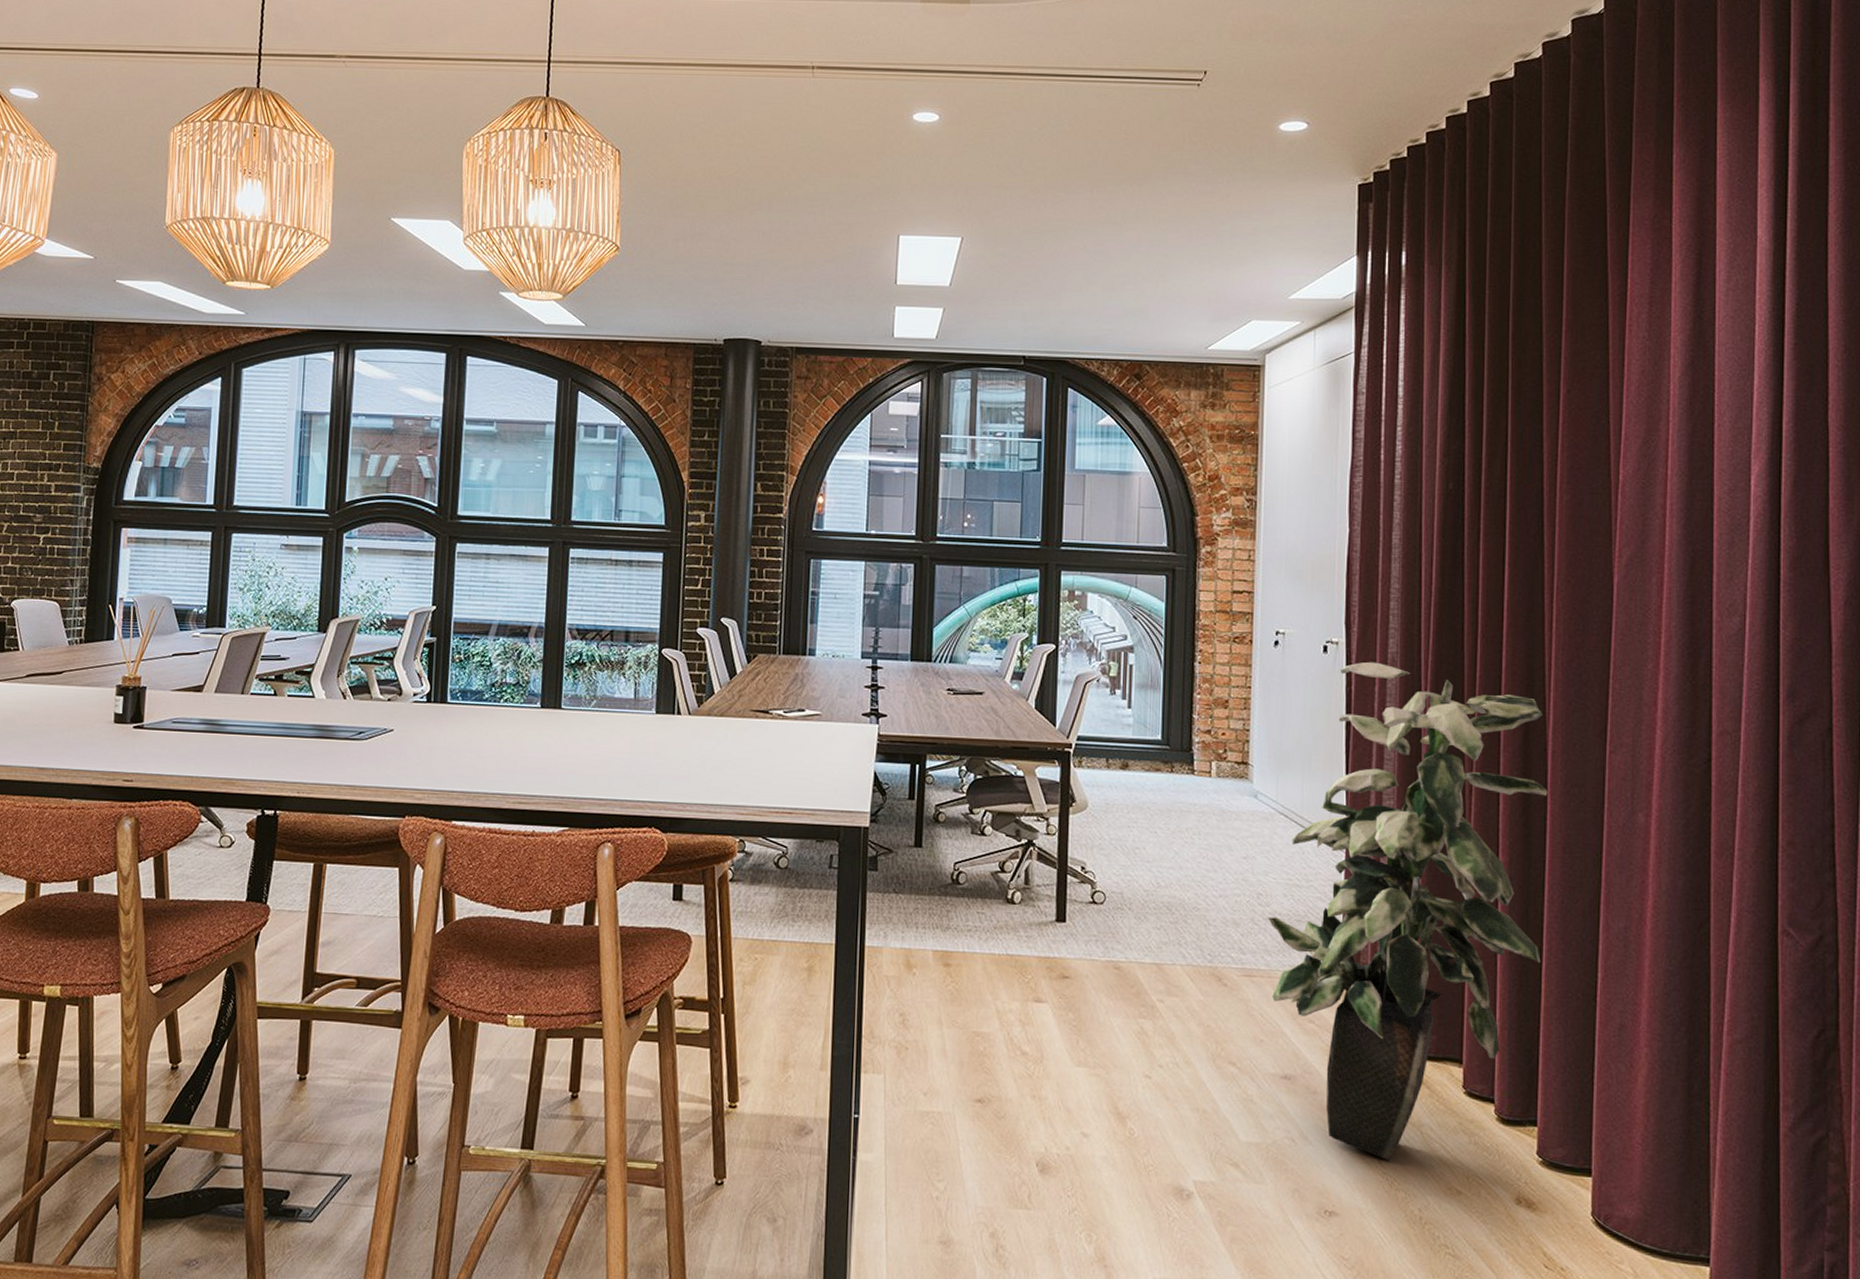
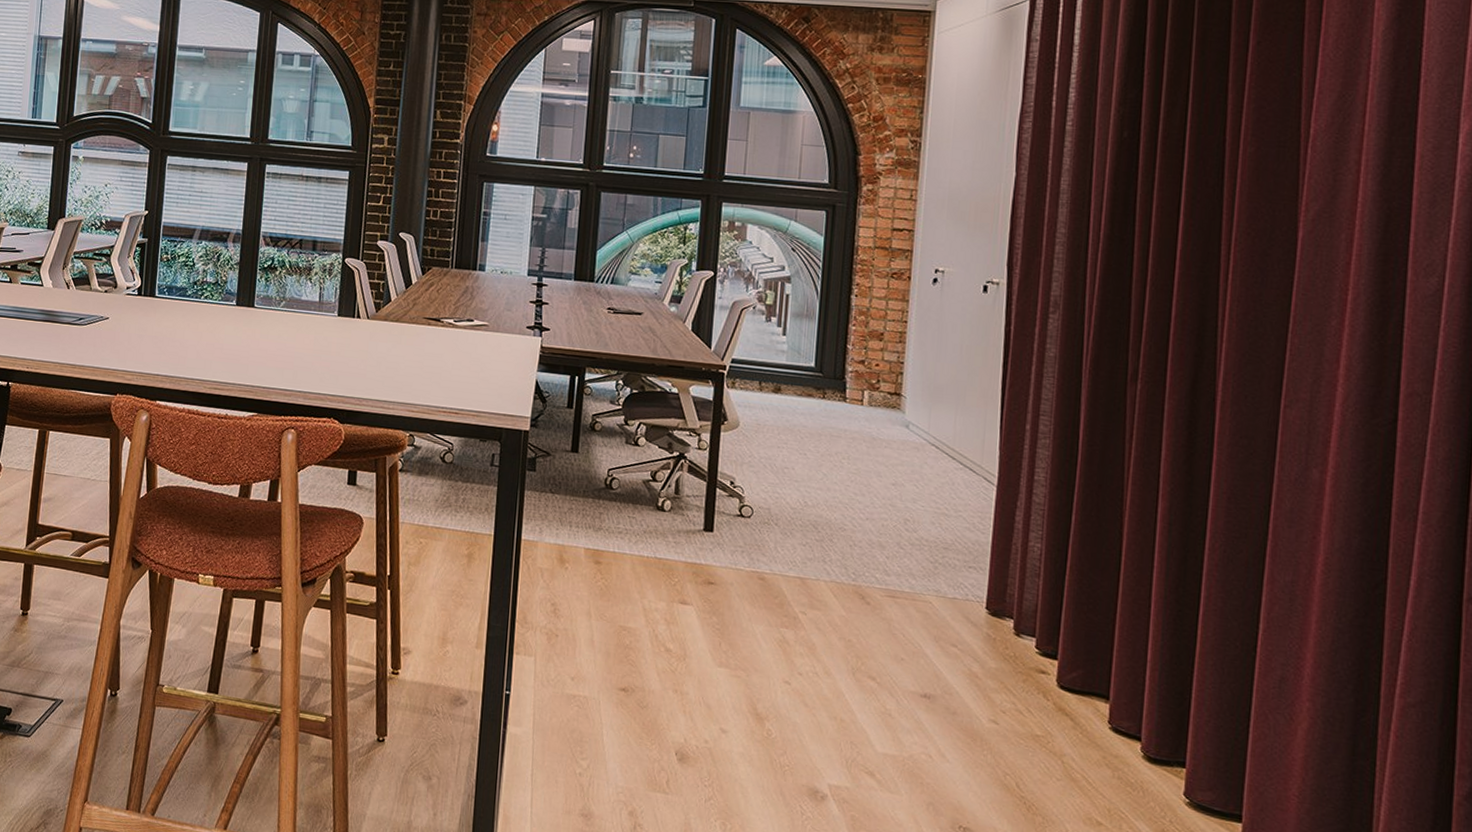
indoor plant: present [1268,661,1548,1161] -> none [914,303,1215,786]

